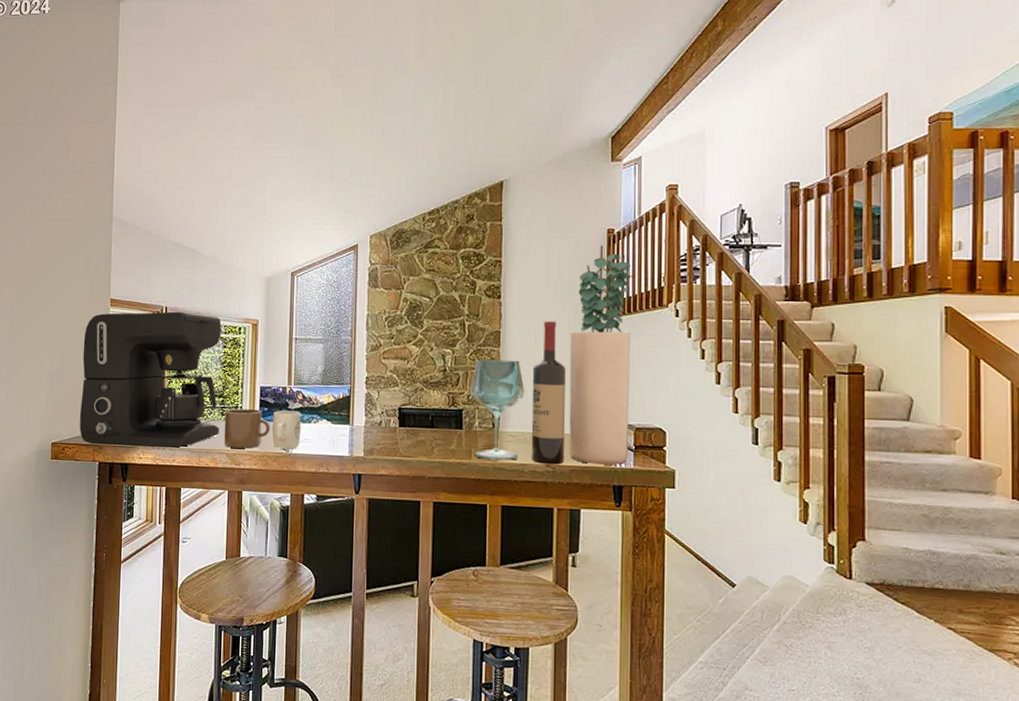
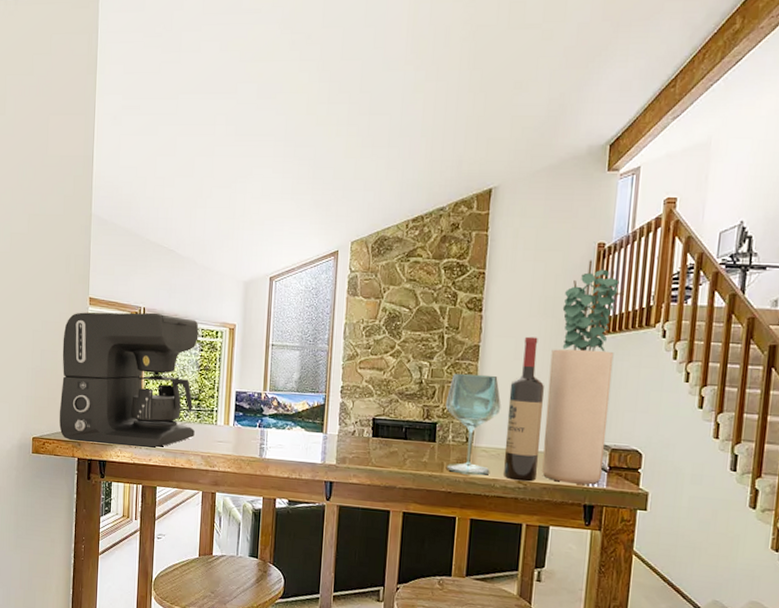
mug: present [223,409,270,449] -> none [199,412,245,452]
mug: present [272,410,302,449] -> none [246,416,276,454]

